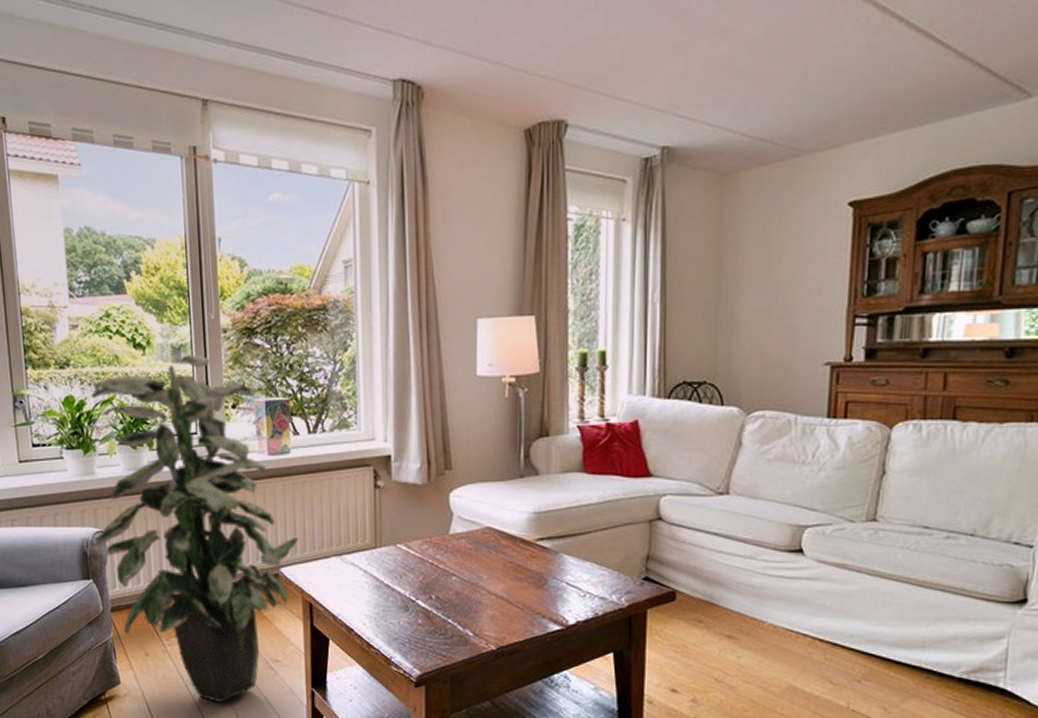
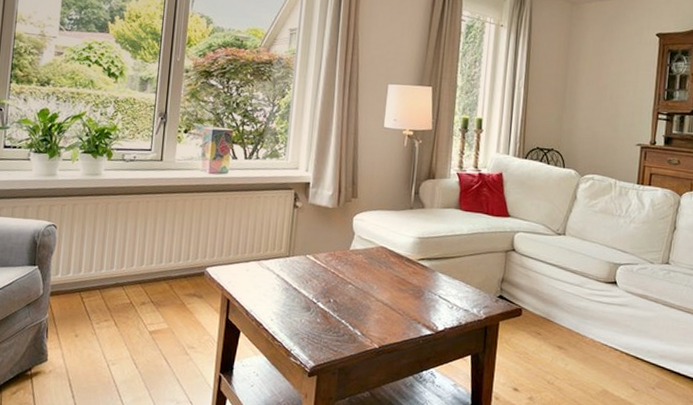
indoor plant: present [91,354,299,702] -> none [46,86,226,382]

